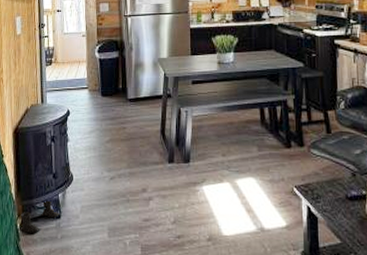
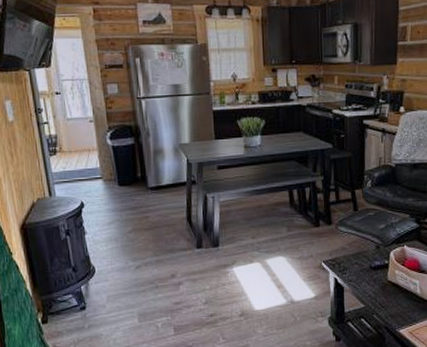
boots: present [20,199,59,234] -> none [40,292,84,327]

